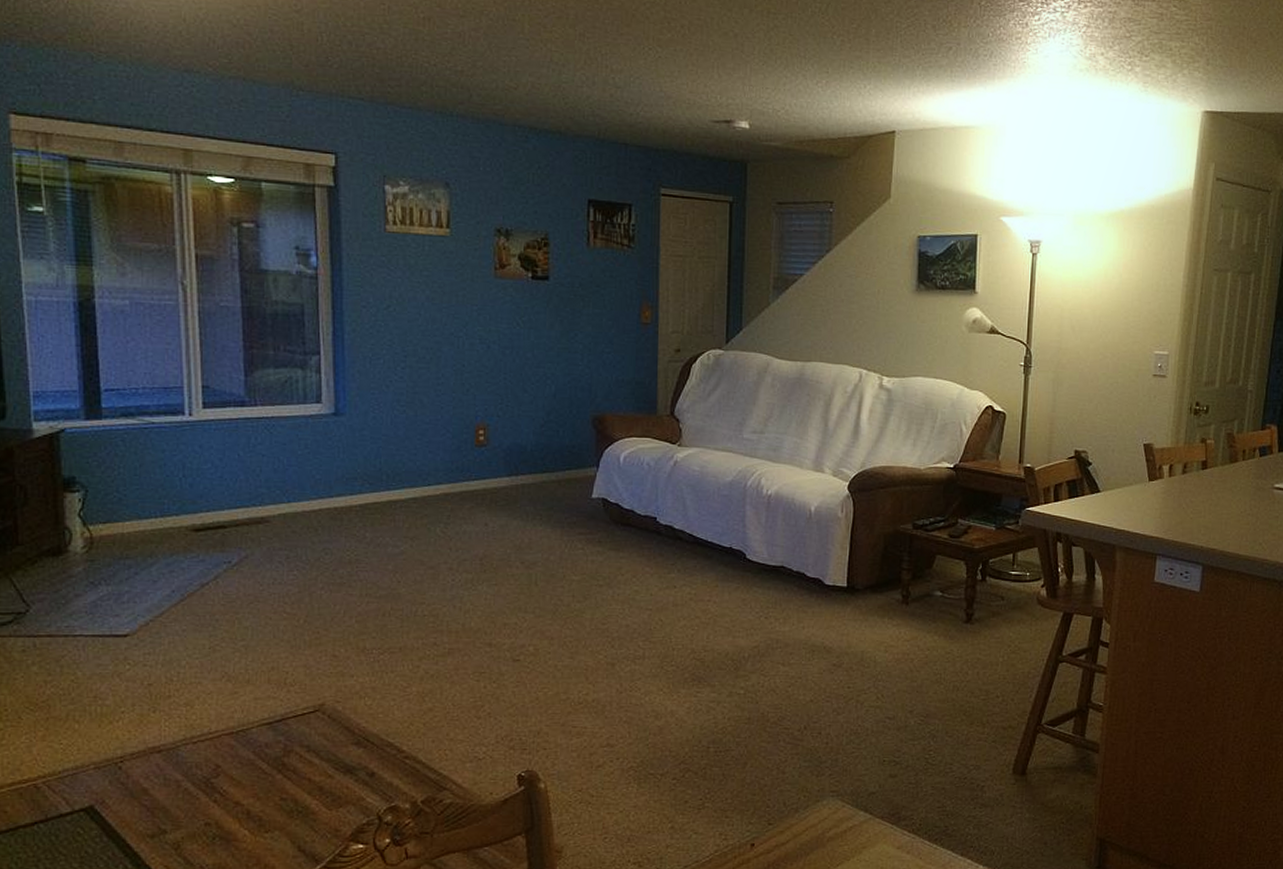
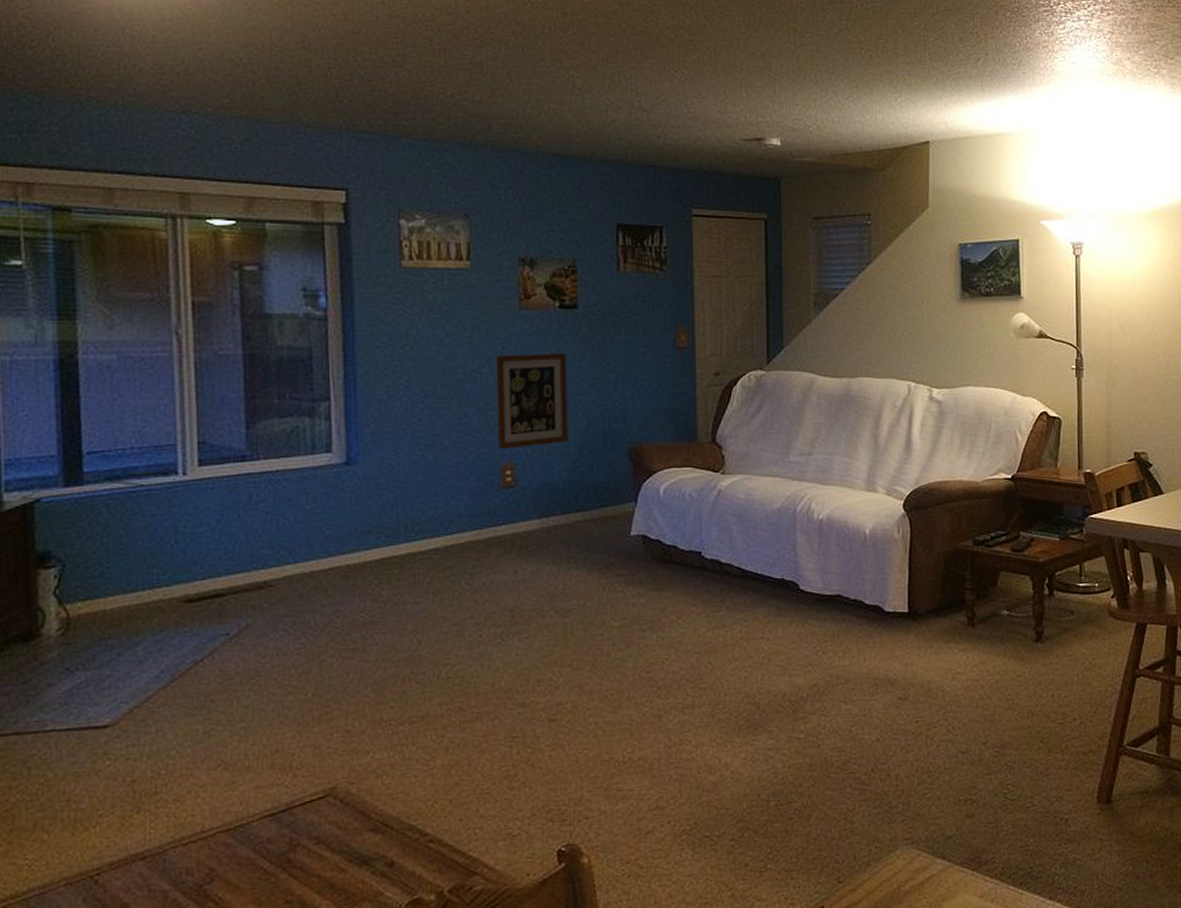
wall art: none [471,321,538,410] -> present [495,353,569,449]

